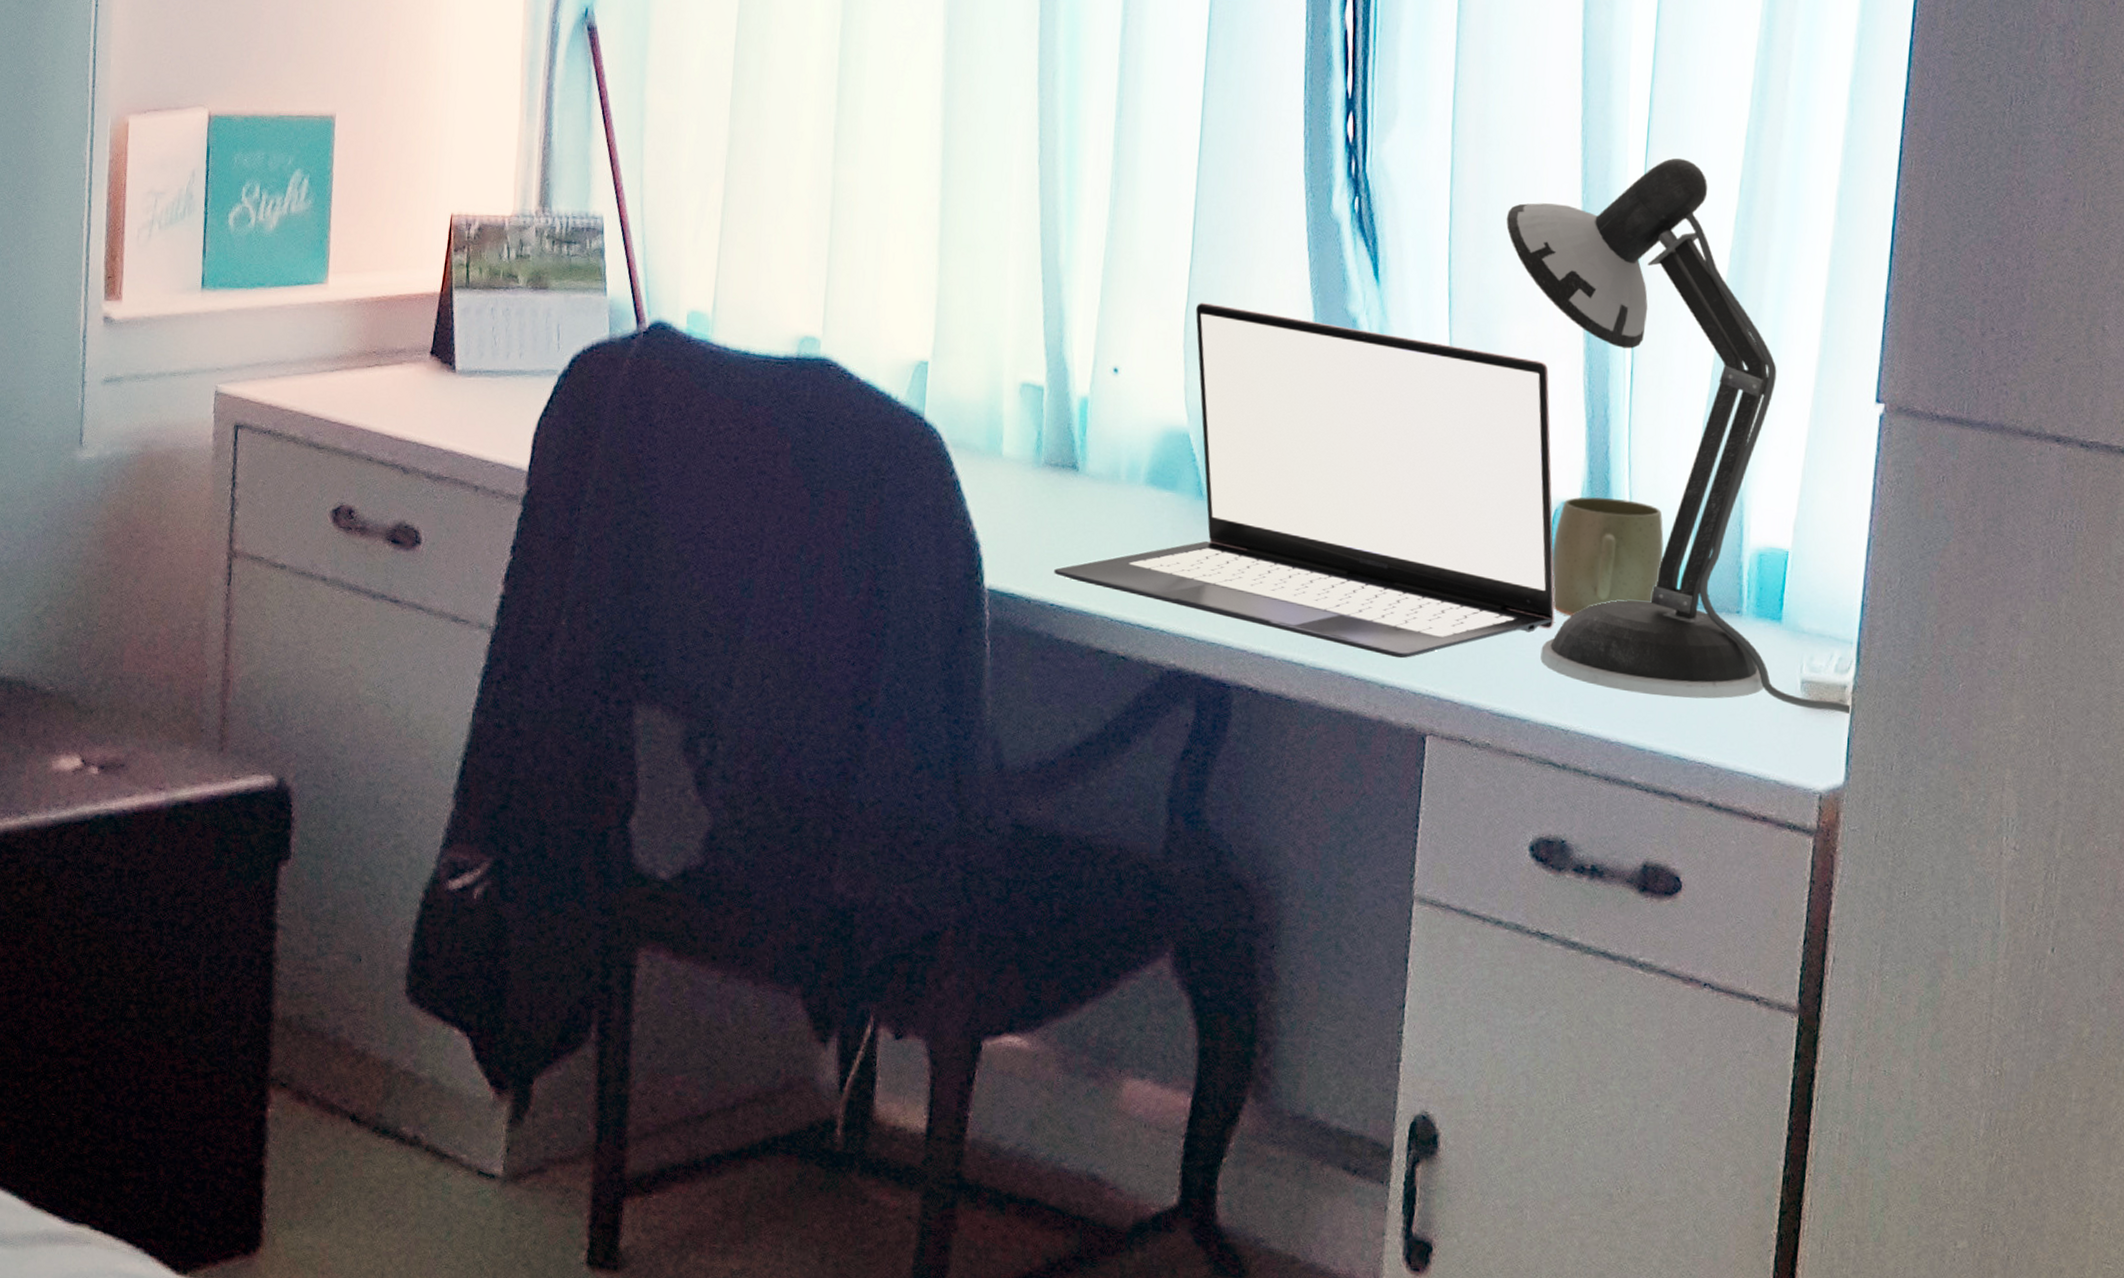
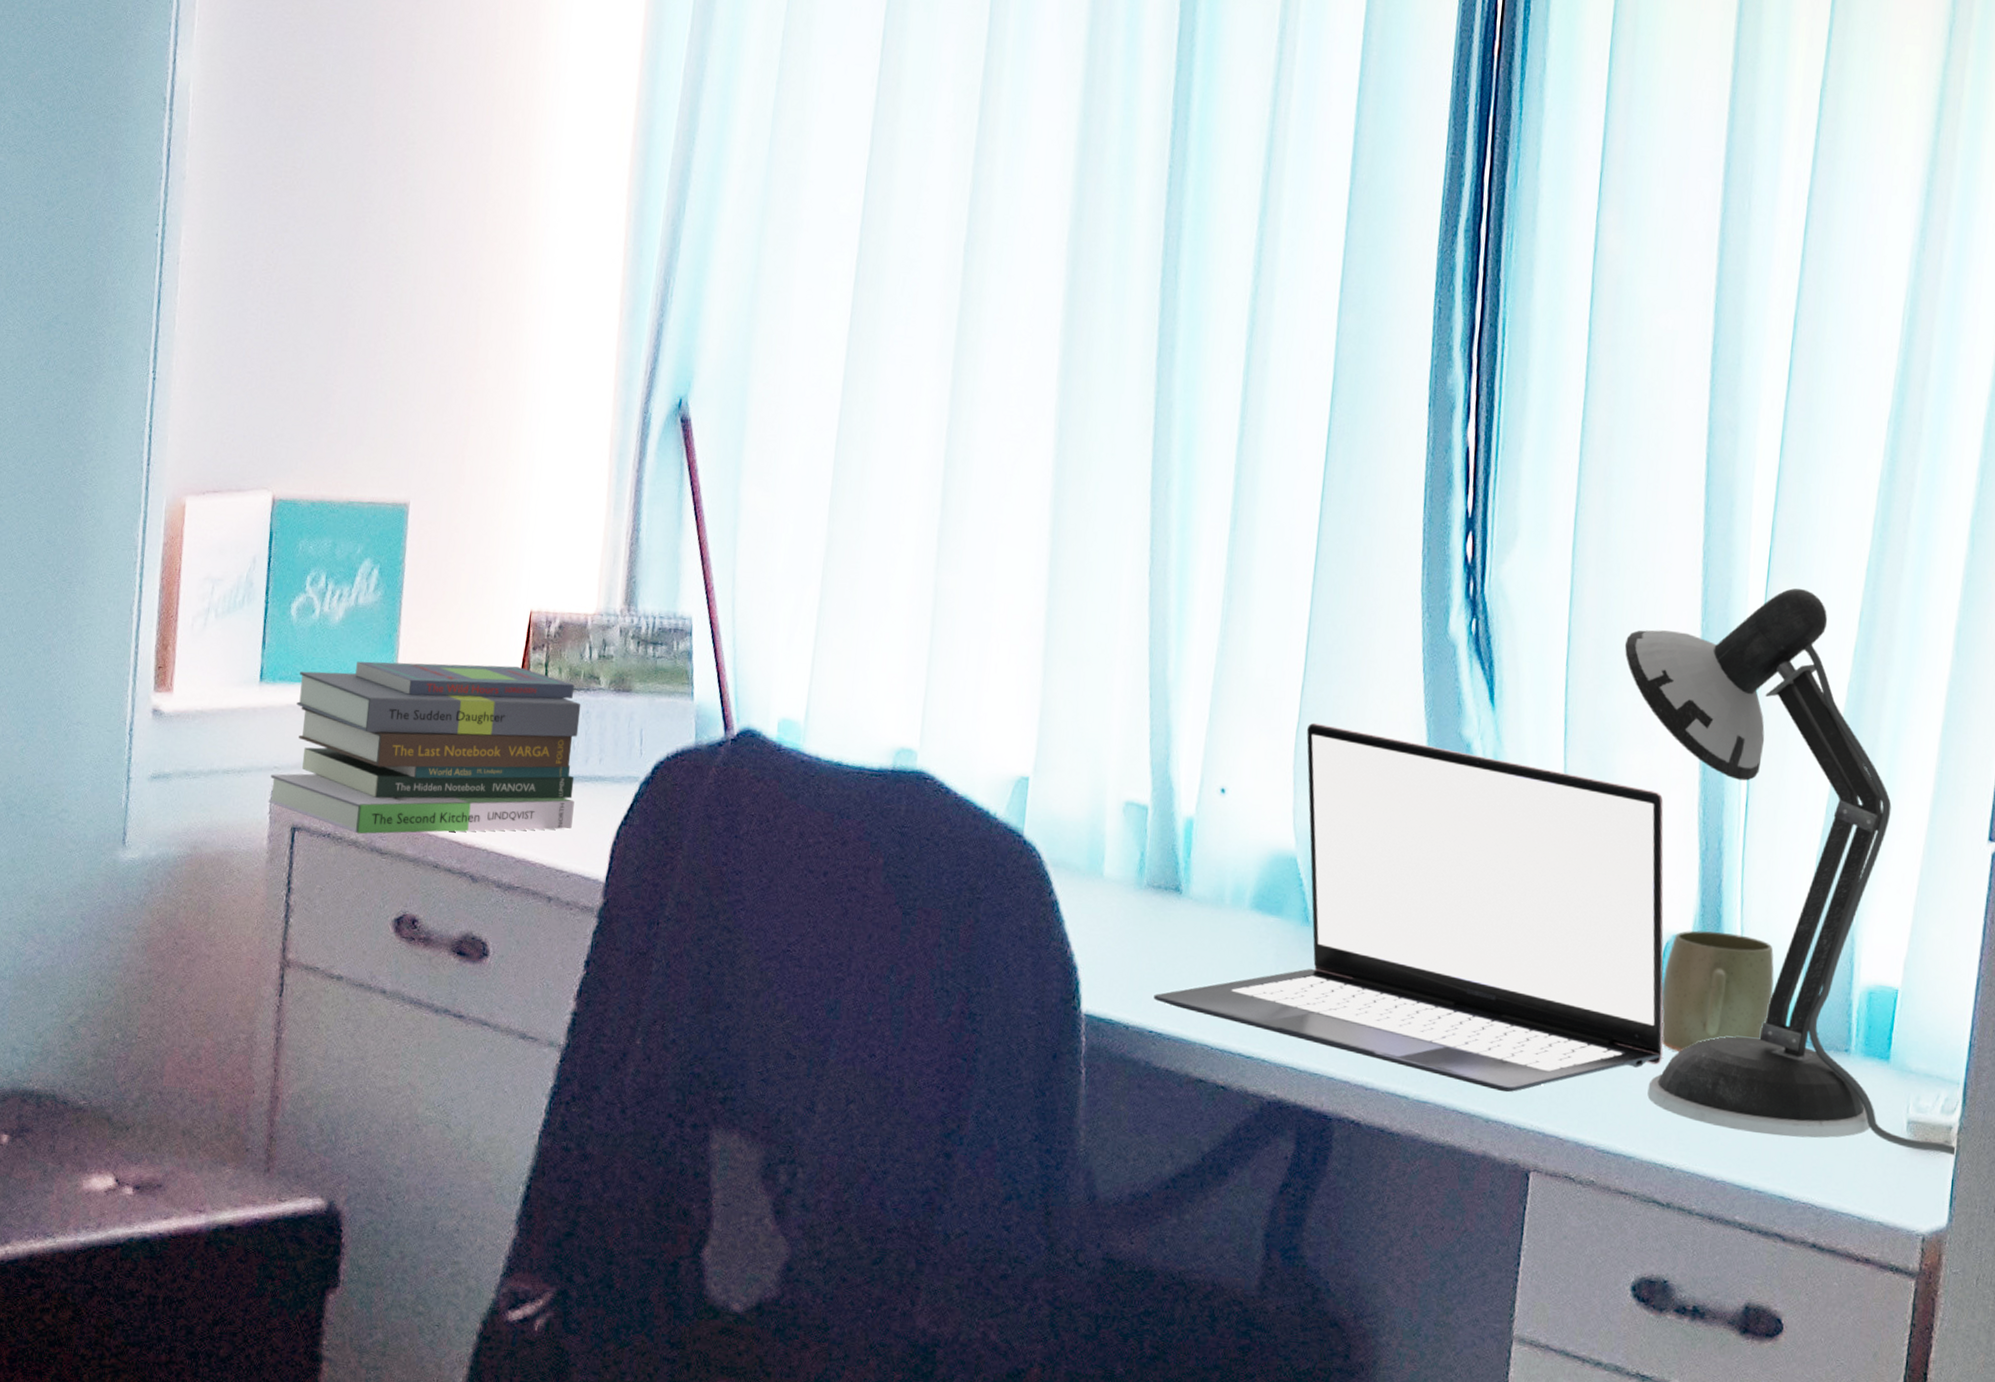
books: none [212,266,501,431] -> present [268,661,581,835]

